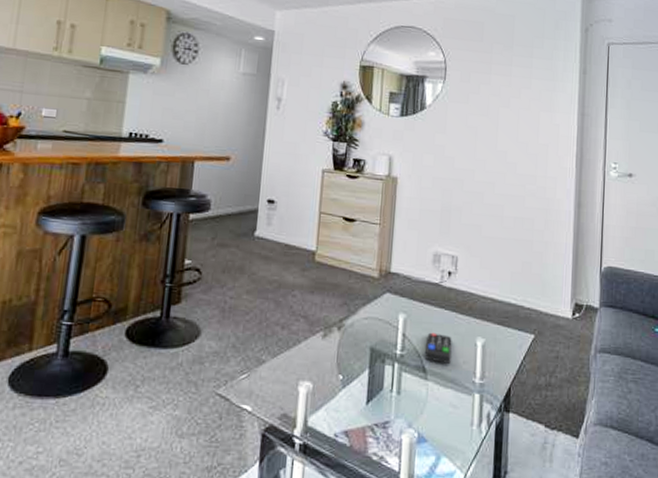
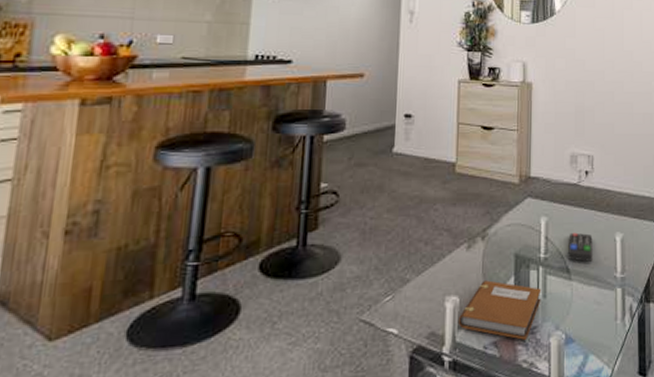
notebook: none [310,370,396,433] -> present [458,280,541,340]

